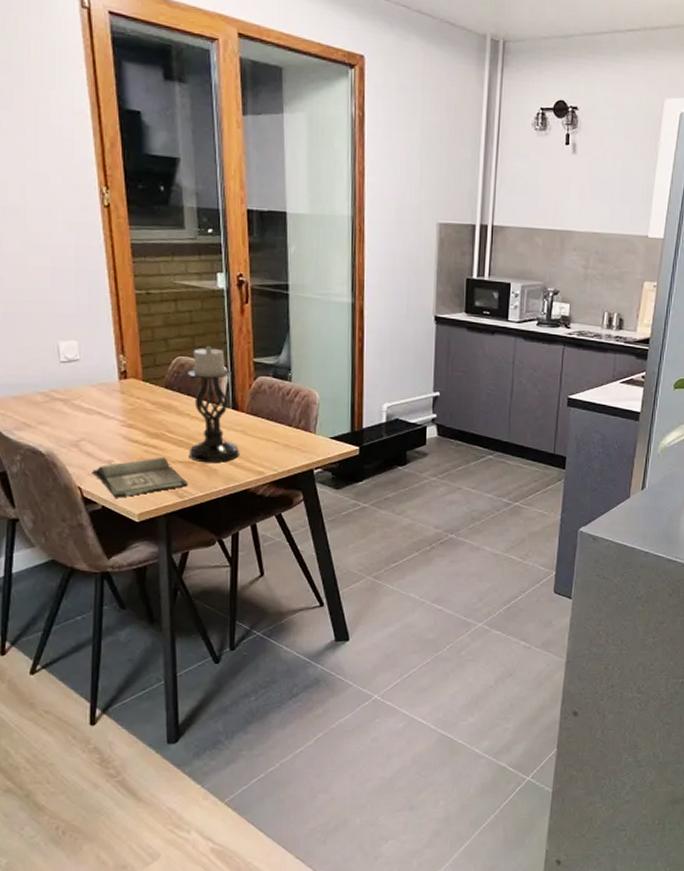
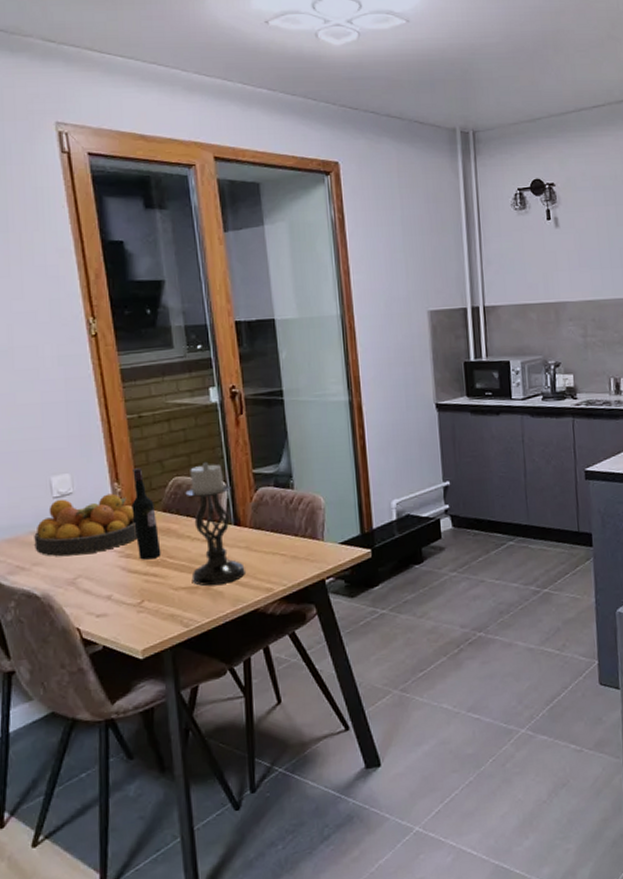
fruit bowl: none [41,364,140,420] -> present [34,493,138,557]
hardback book: present [92,457,188,498] -> none [90,584,193,636]
wine bottle: none [135,343,161,432] -> present [131,468,161,560]

